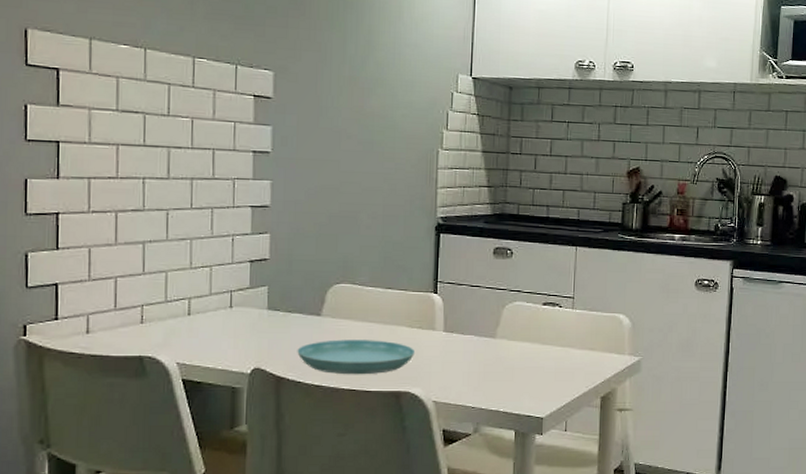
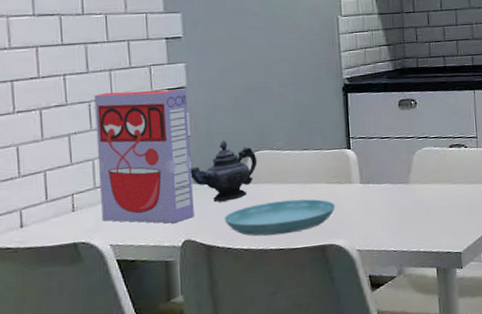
cereal box: none [171,202,270,348] -> present [94,89,194,224]
teapot: none [266,267,338,333] -> present [190,140,258,202]

